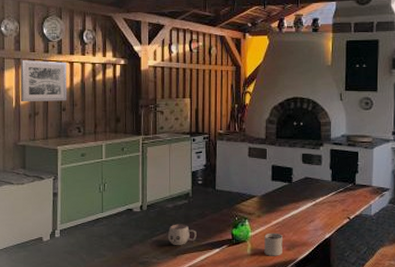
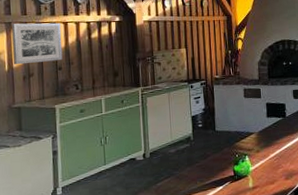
mug: present [167,224,197,246] -> none [171,166,200,189]
mug: present [264,233,282,256] -> none [264,164,282,187]

